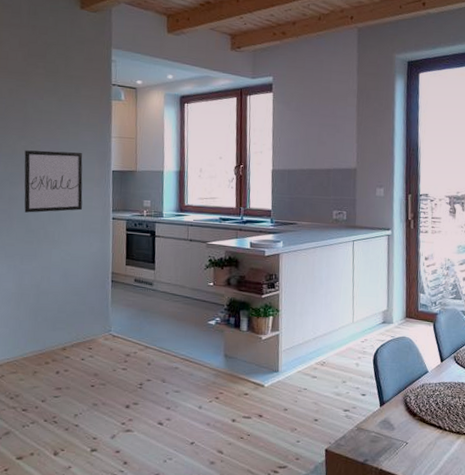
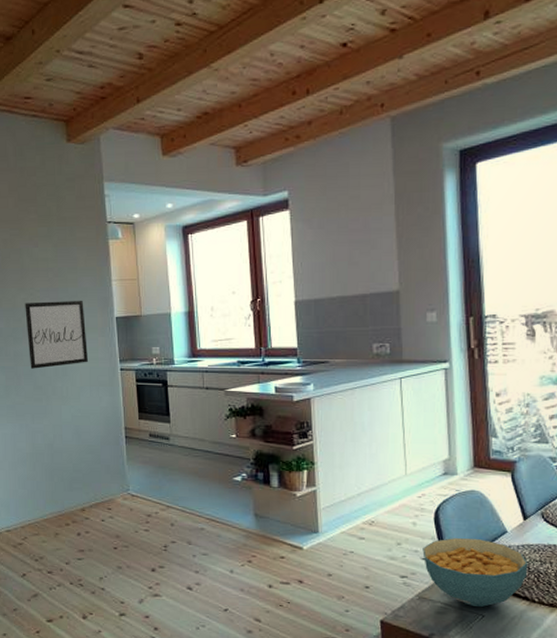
cereal bowl: none [362,377,443,435] -> present [422,538,528,607]

